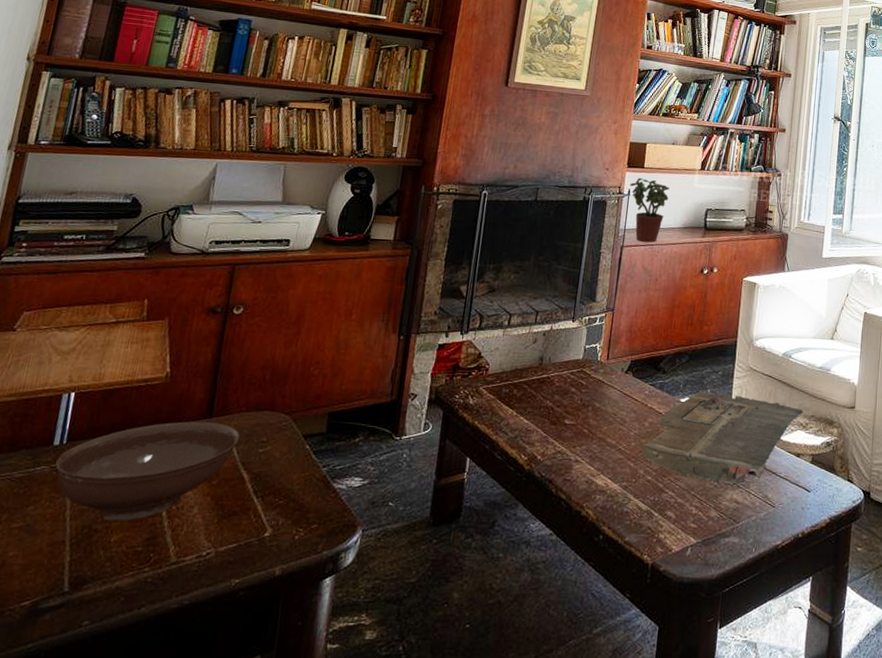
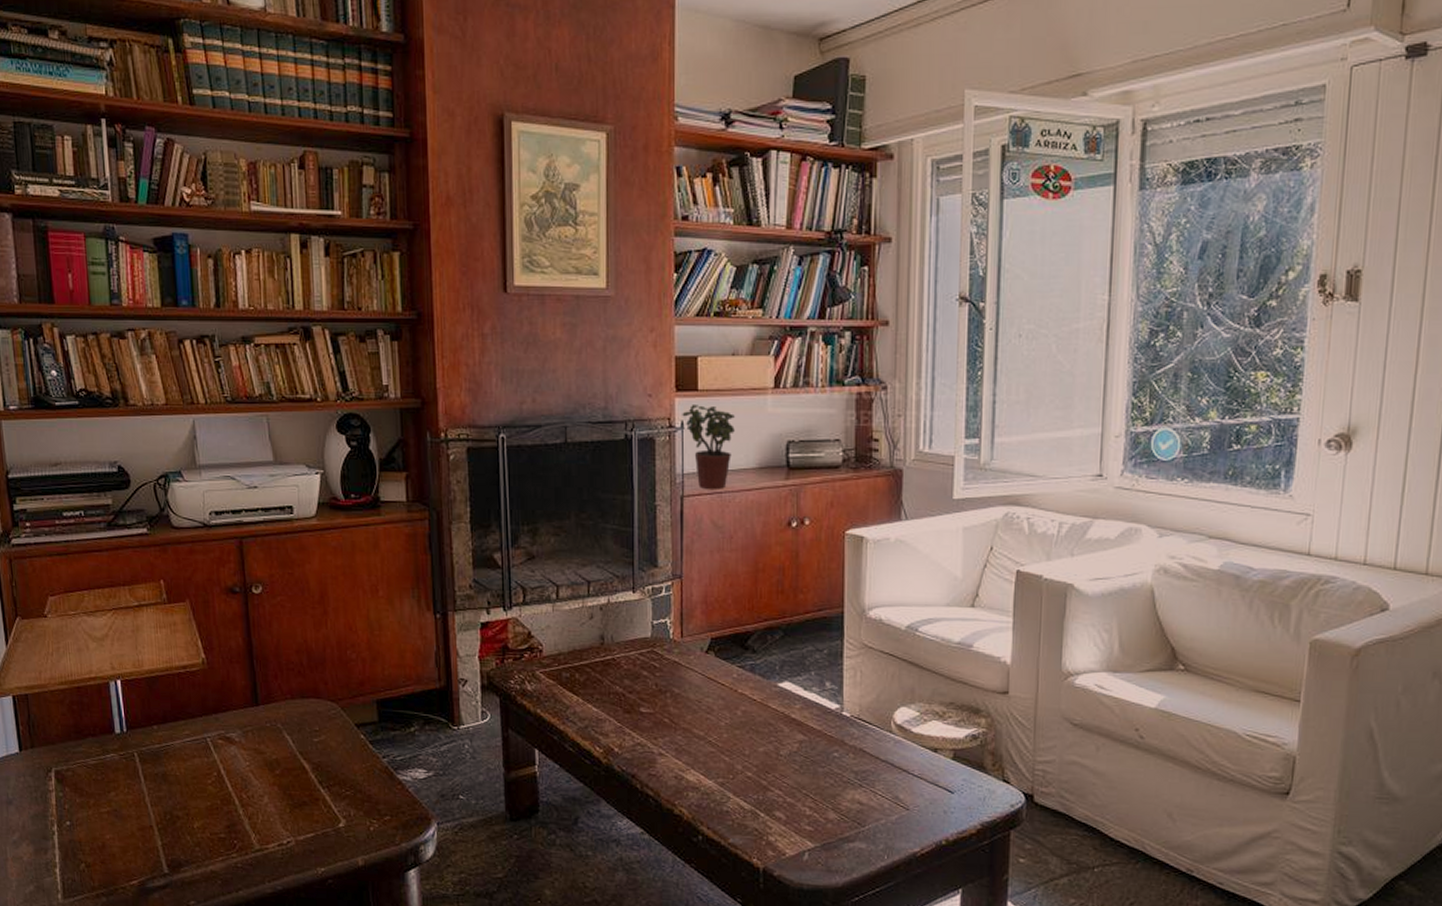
decorative bowl: present [55,421,241,523] -> none [122,709,292,810]
newspaper: present [640,391,804,483] -> none [735,674,939,782]

